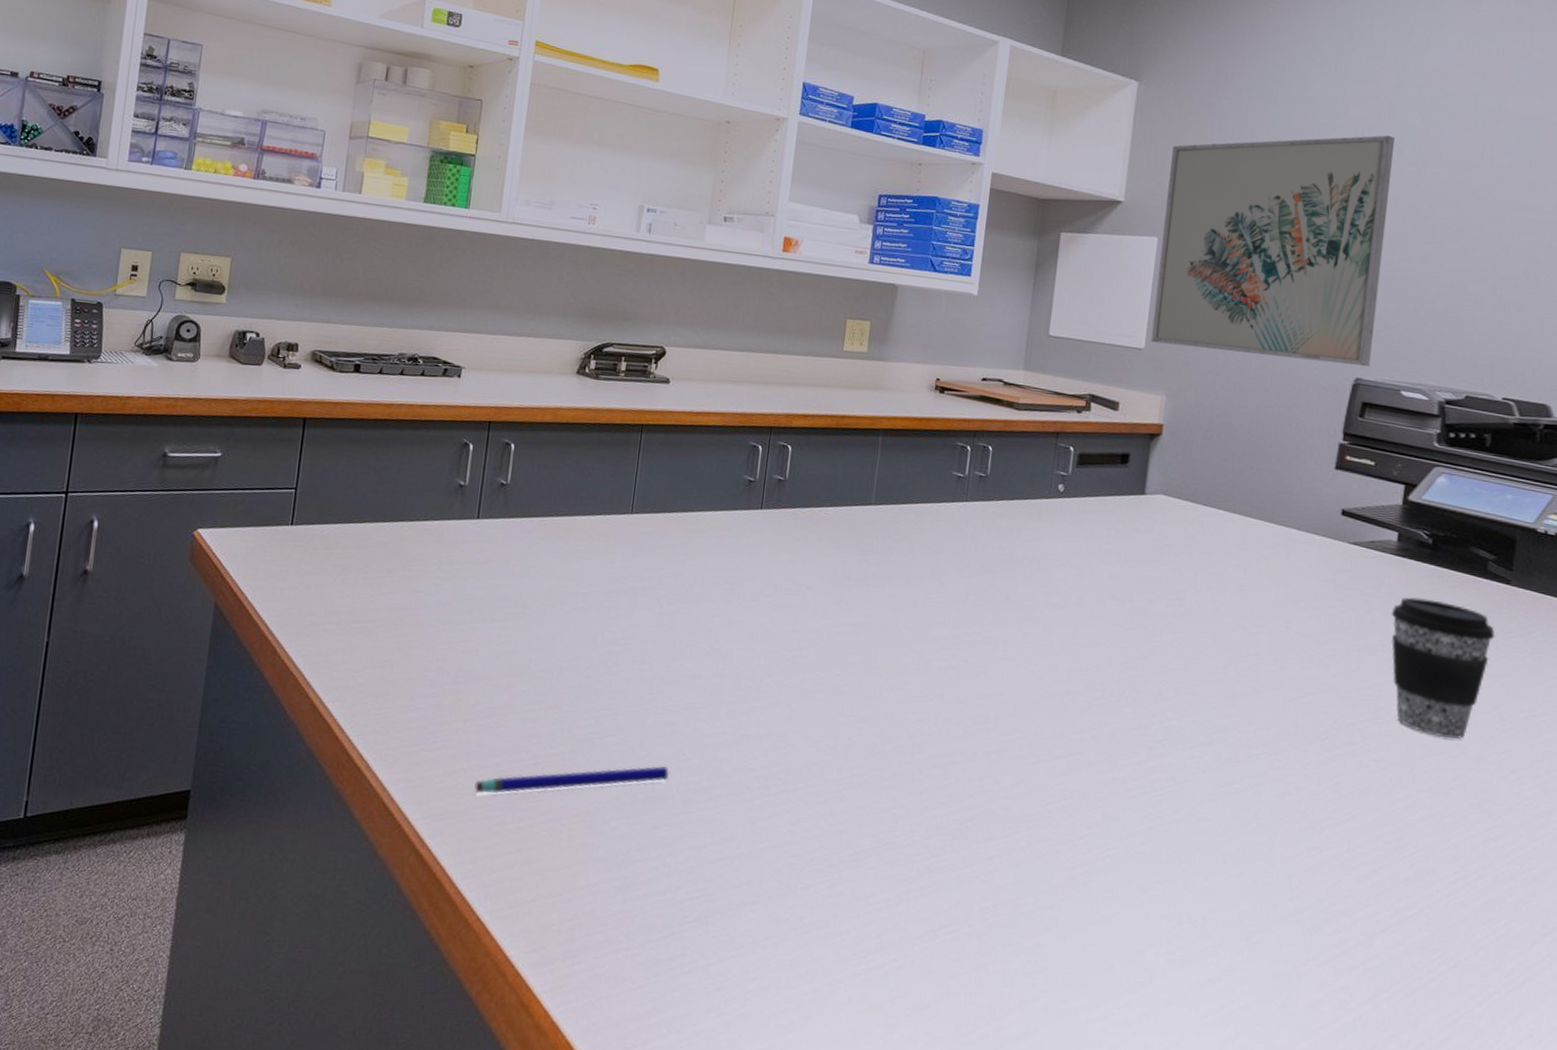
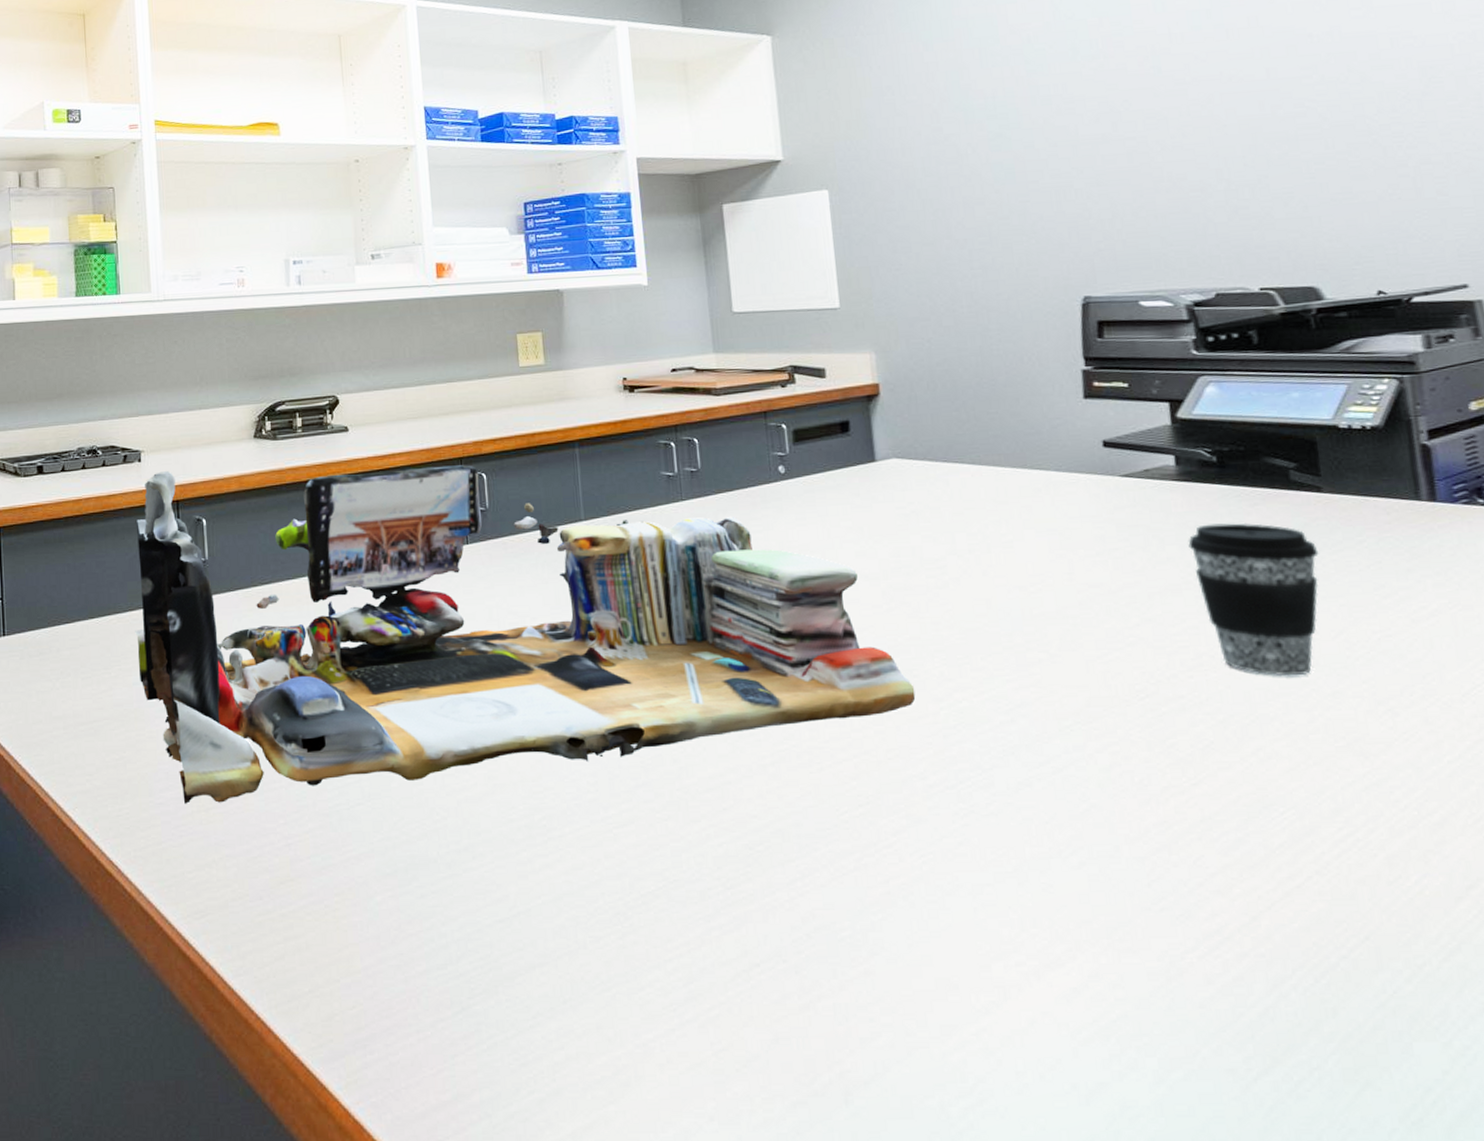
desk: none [421,390,1134,727] -> present [135,465,916,804]
pen: present [475,766,669,794] -> none [229,830,426,883]
wall art: present [1151,135,1396,367] -> none [823,36,1097,299]

